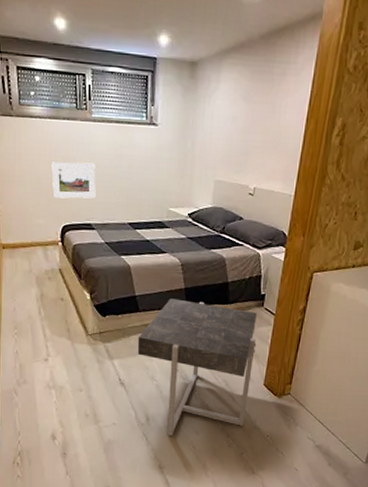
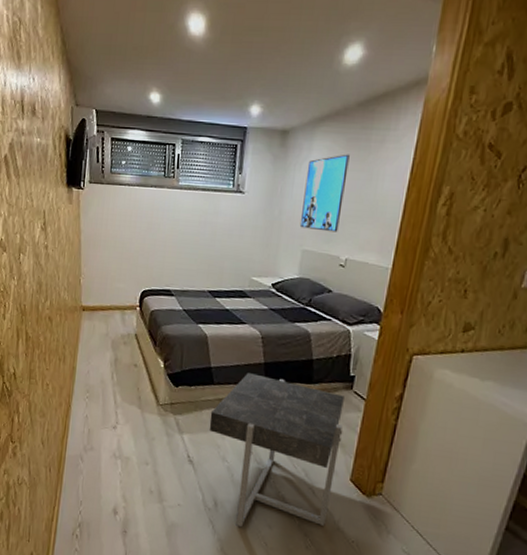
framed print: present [51,162,96,199] -> none [135,227,179,265]
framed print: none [211,86,255,163] -> present [299,154,350,233]

